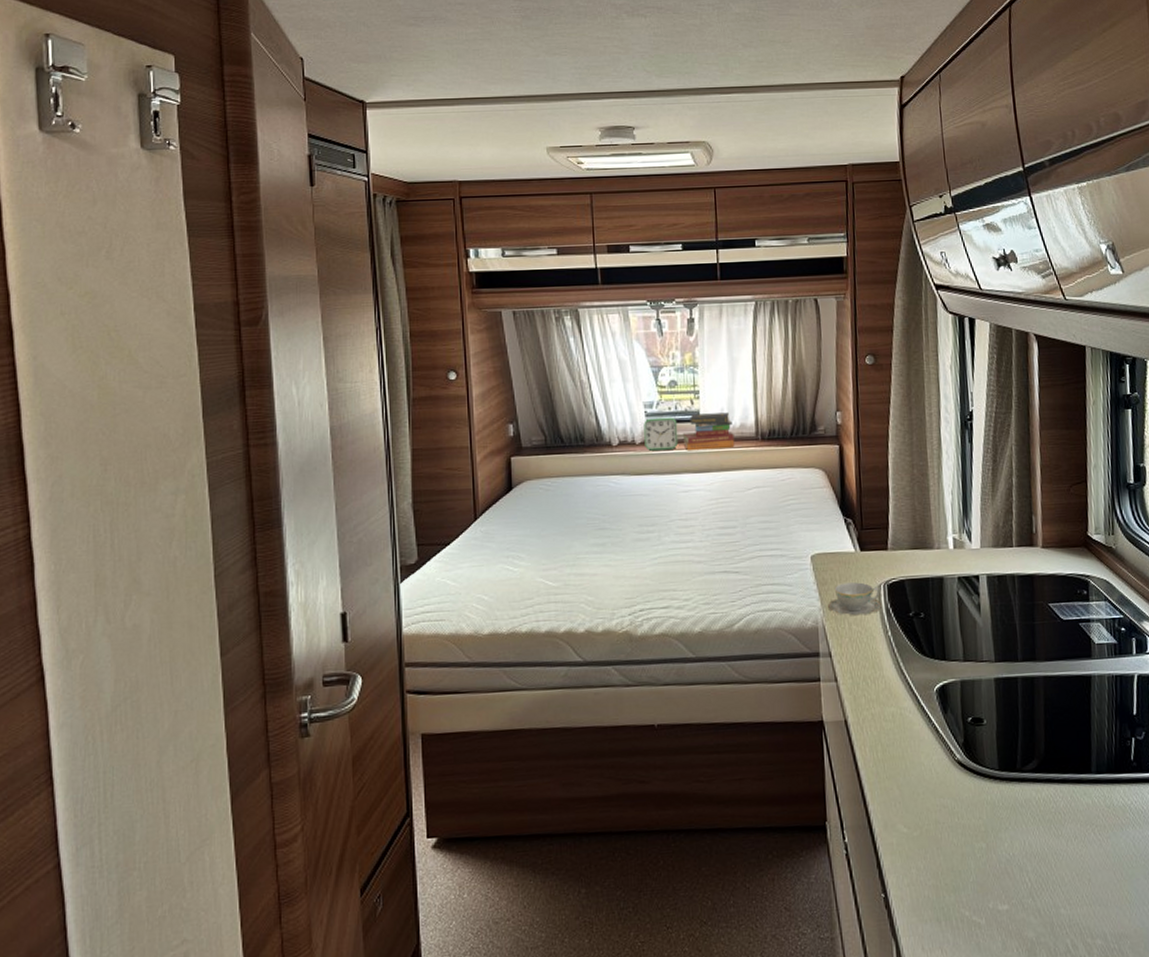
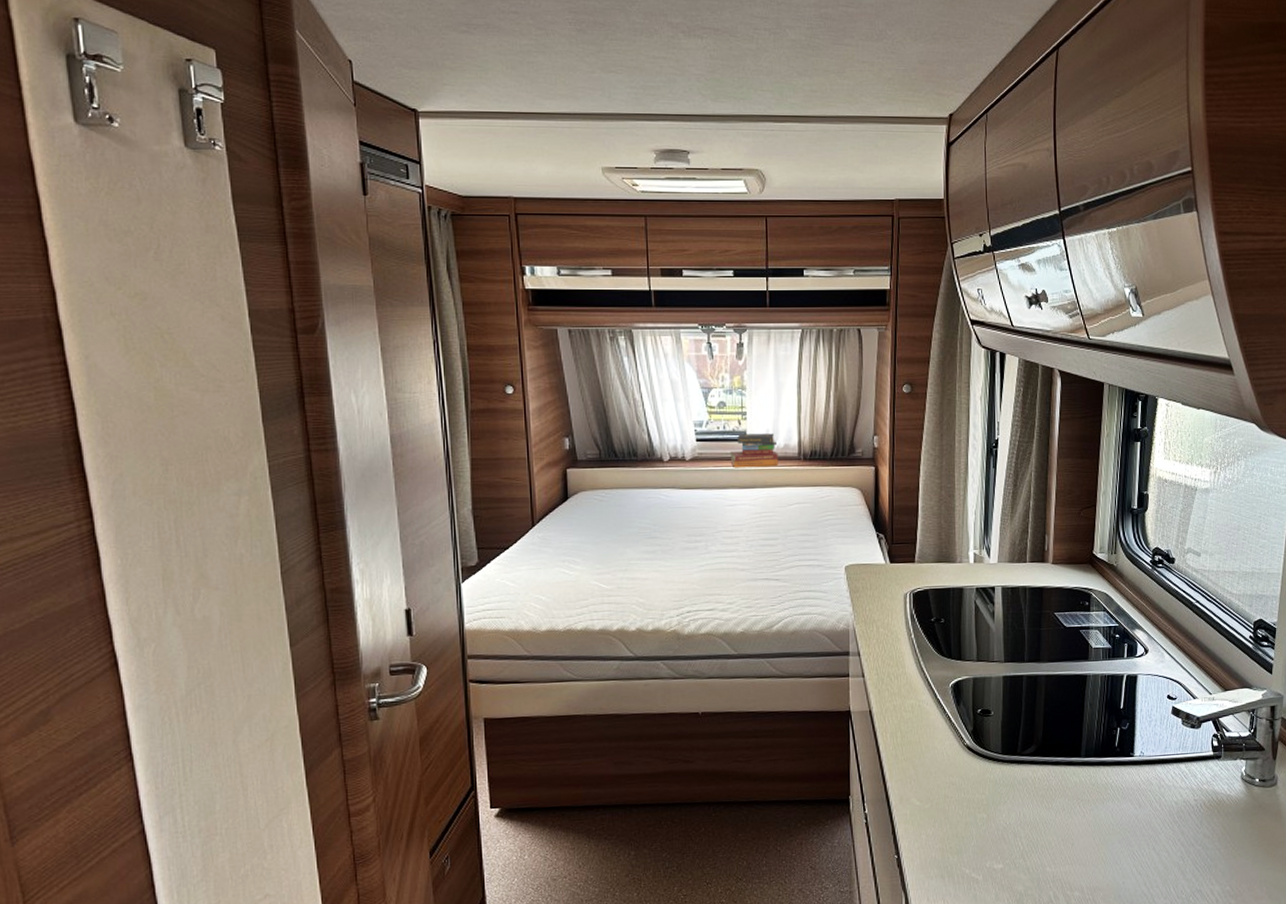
alarm clock: present [644,417,678,451] -> none [693,436,726,467]
teacup: present [828,582,882,616] -> none [859,591,907,620]

